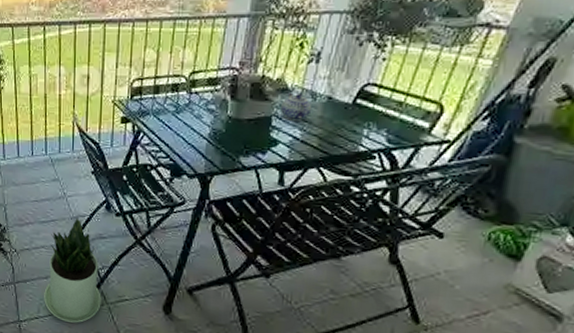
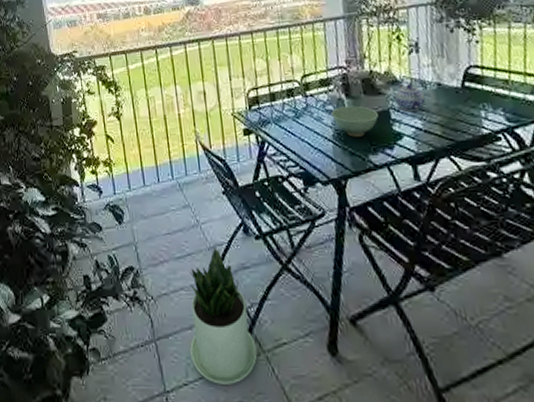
bowl: none [212,108,259,139] -> present [331,105,379,137]

